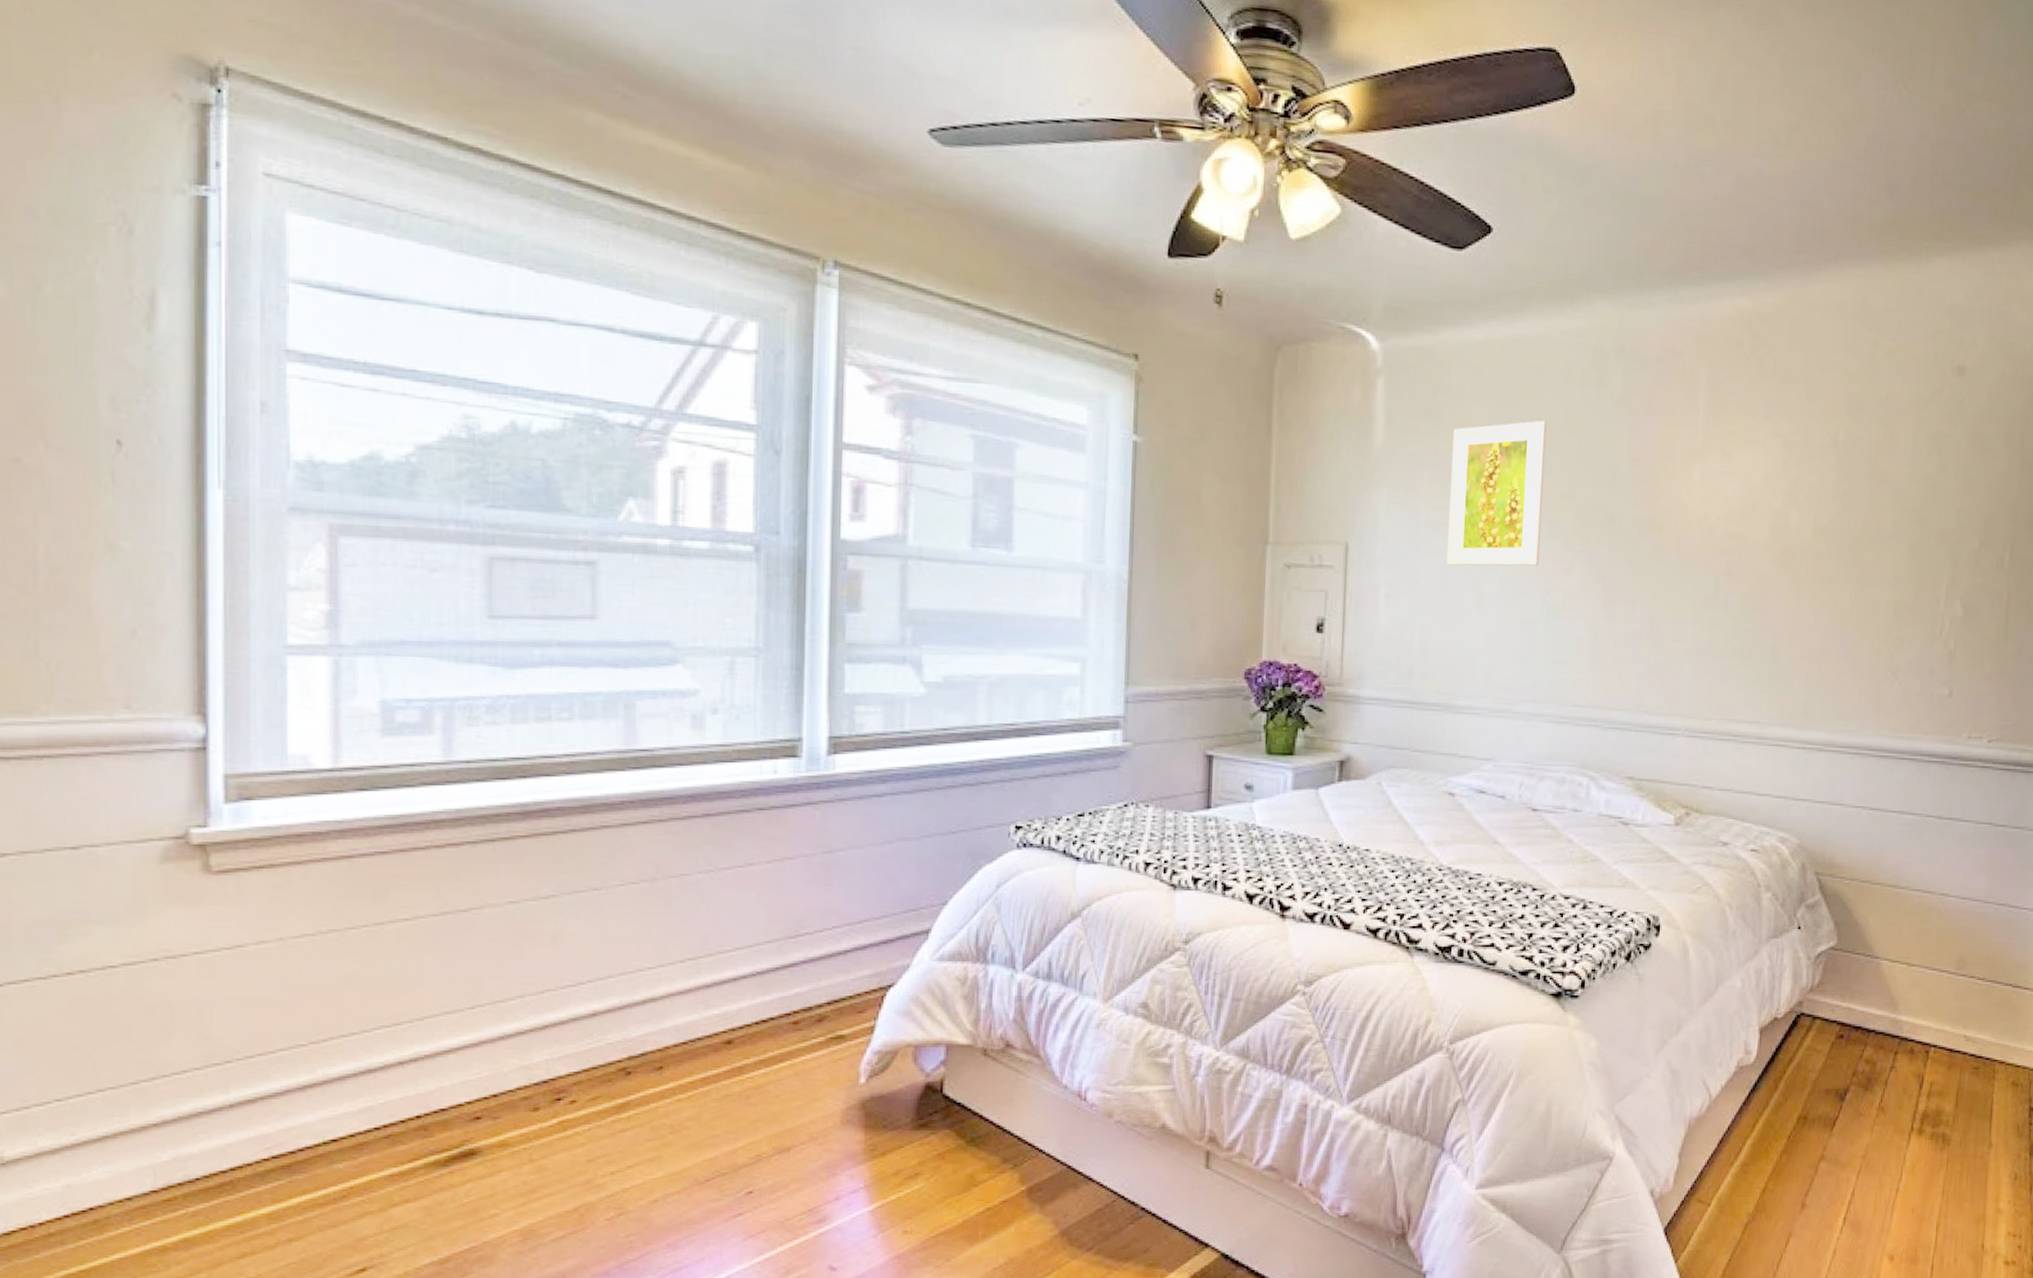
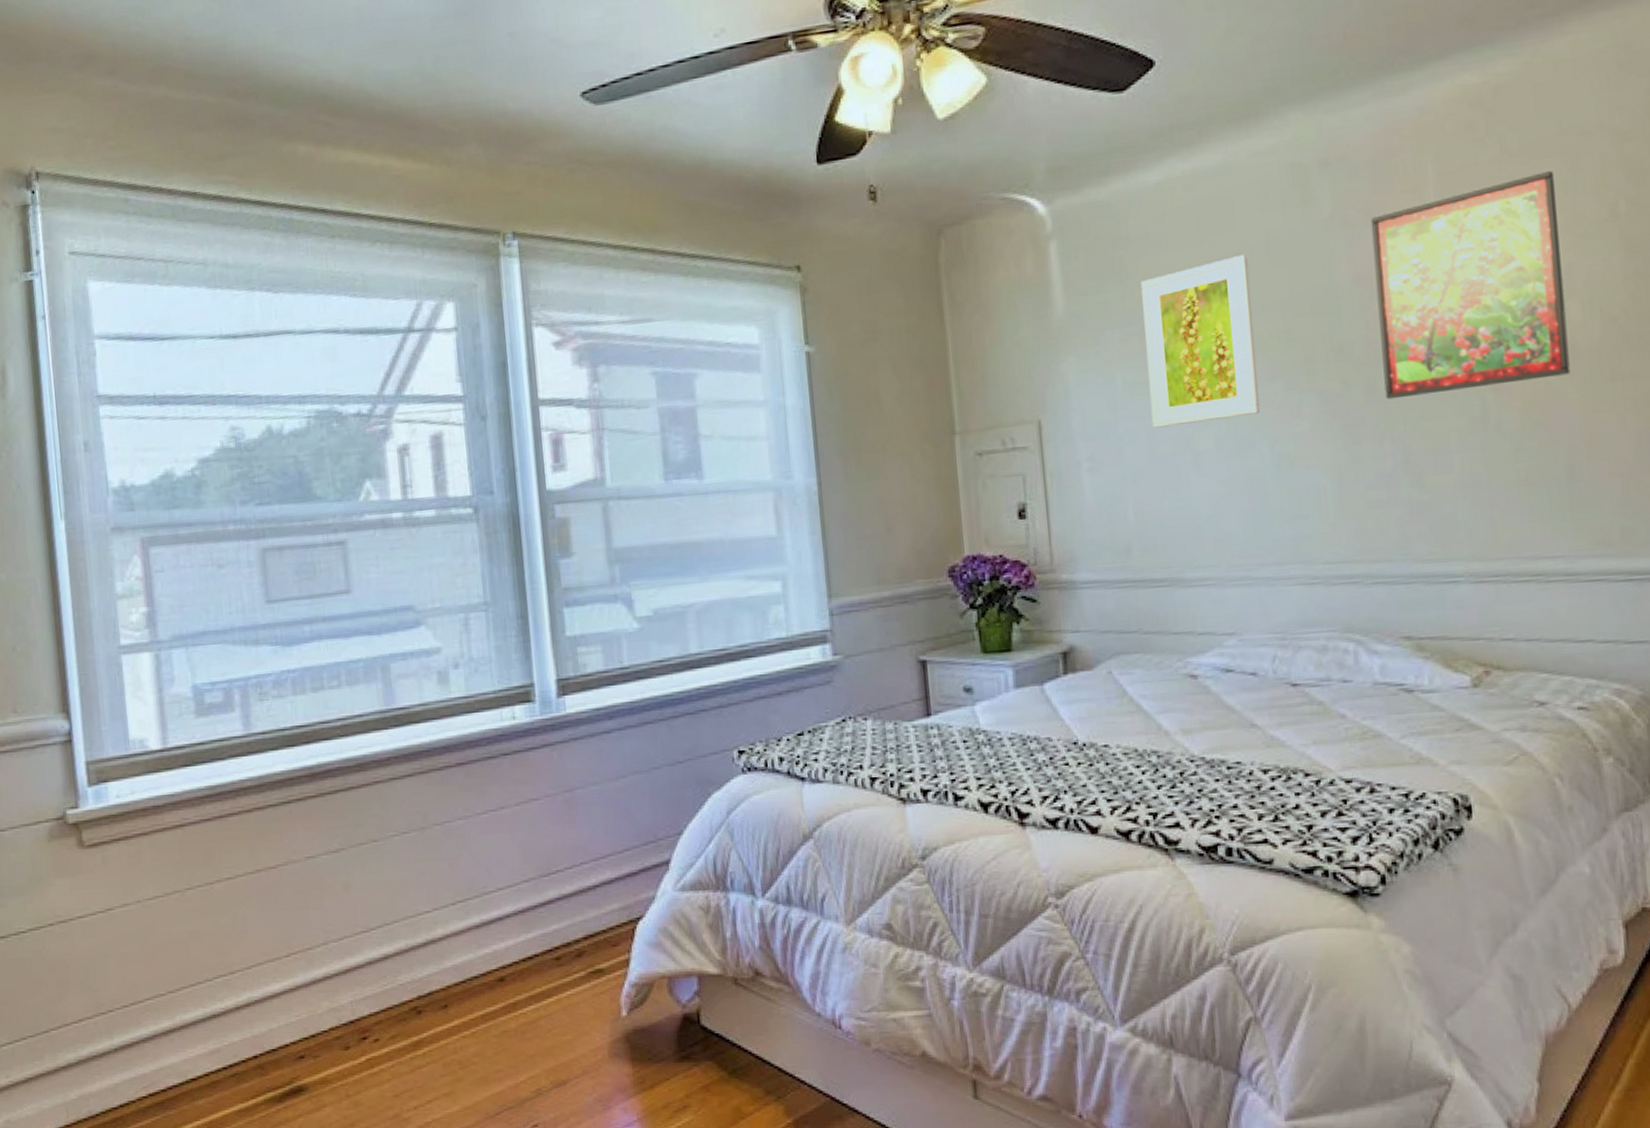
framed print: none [1642,395,1796,571] -> present [1370,171,1571,400]

